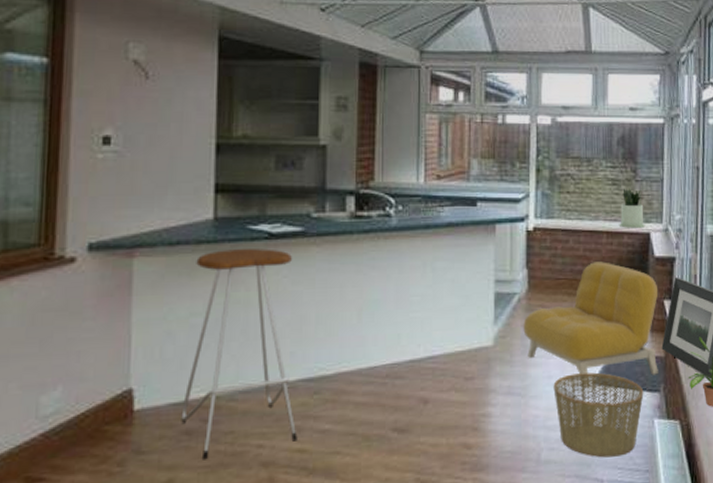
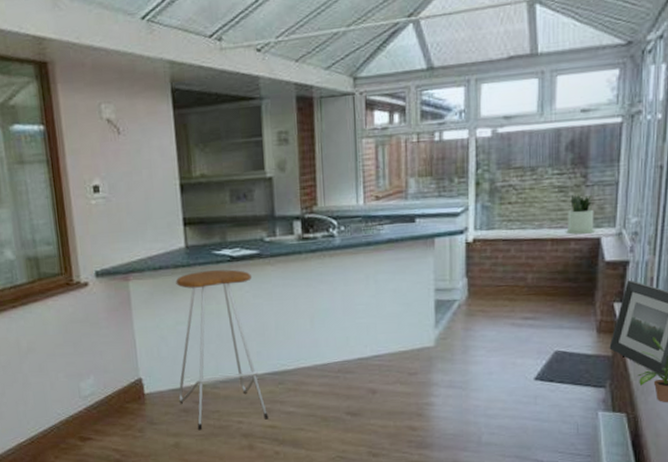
armchair: present [523,262,659,386] -> none [463,268,608,381]
basket: present [553,372,644,458] -> none [494,369,588,443]

